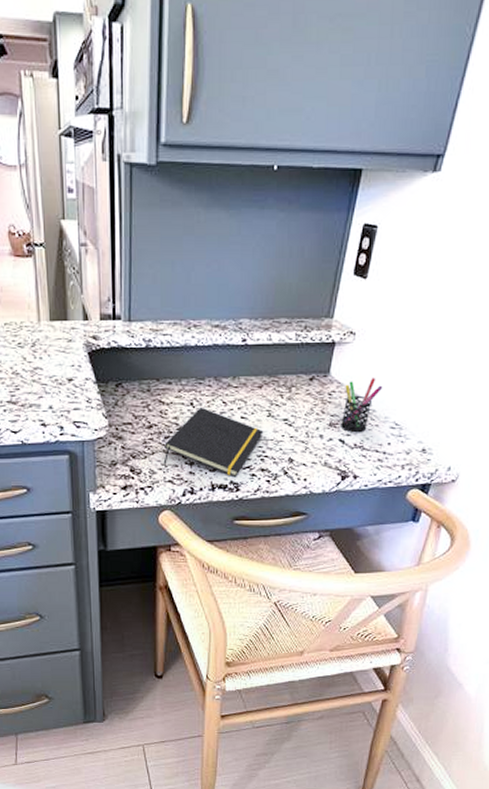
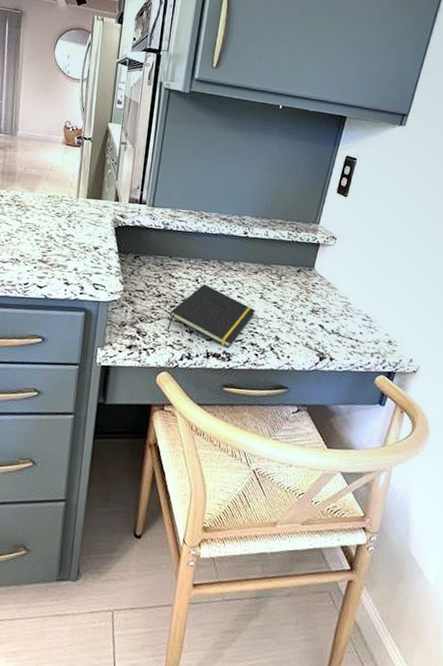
pen holder: present [341,378,383,433] -> none [321,276,358,321]

